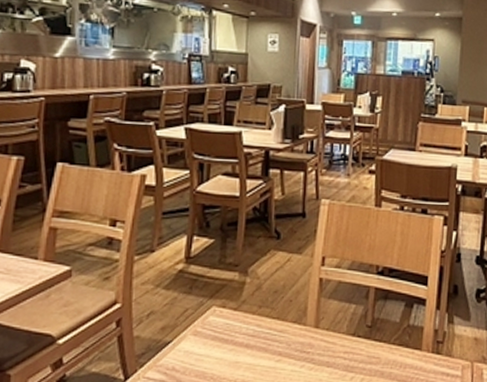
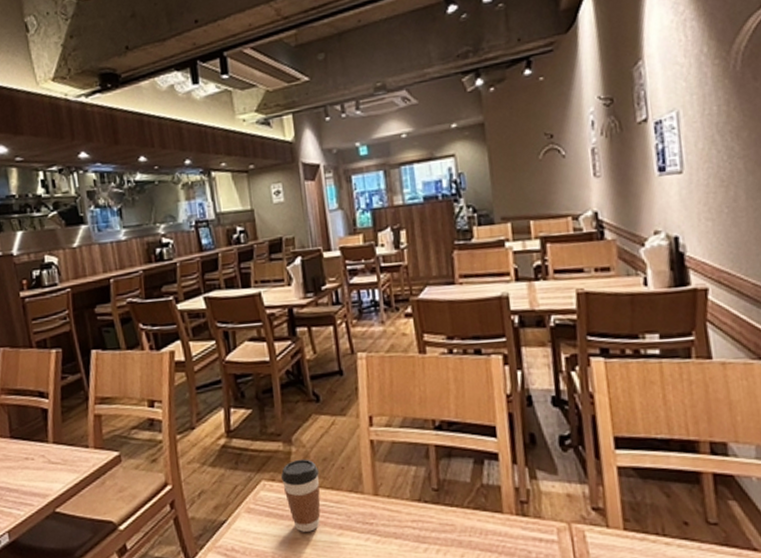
coffee cup: none [231,289,269,356] -> present [280,459,321,532]

